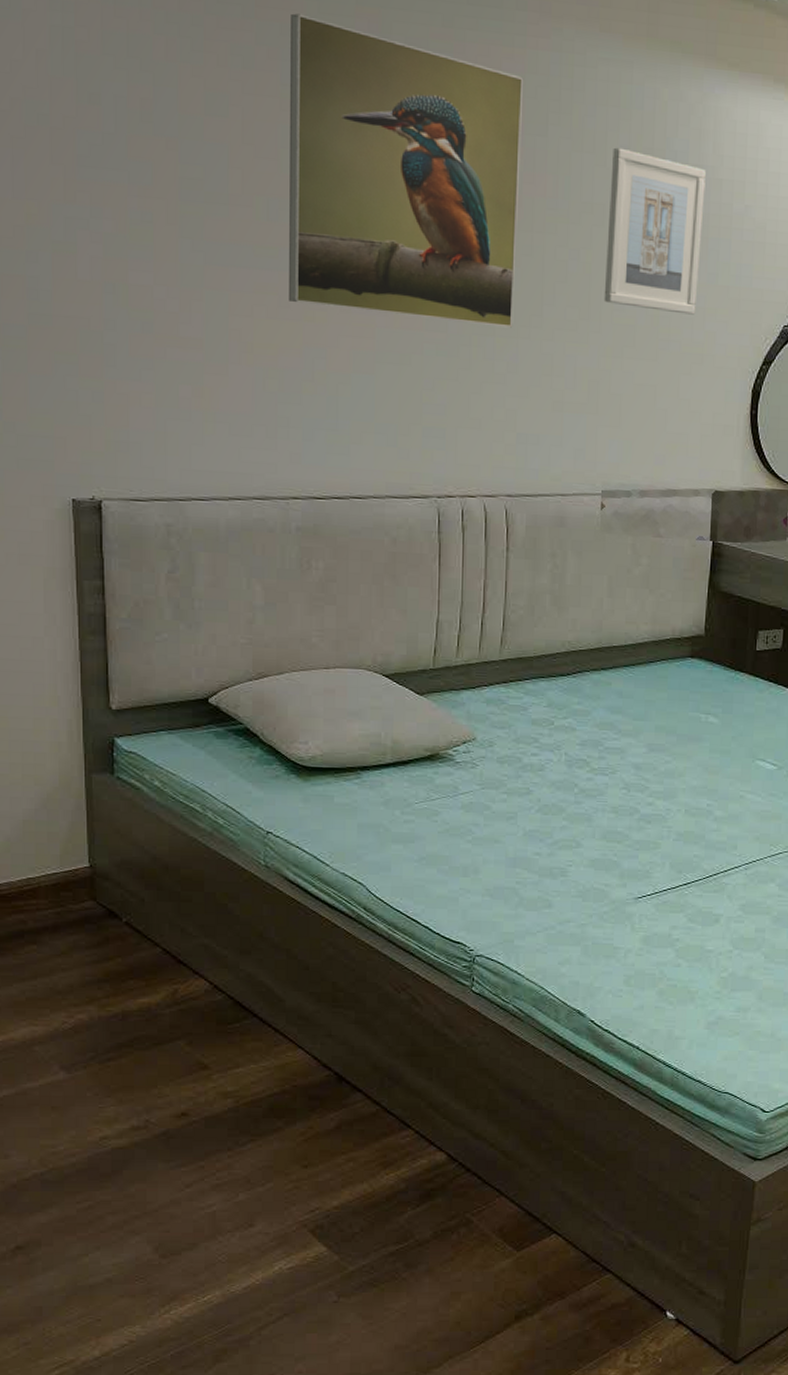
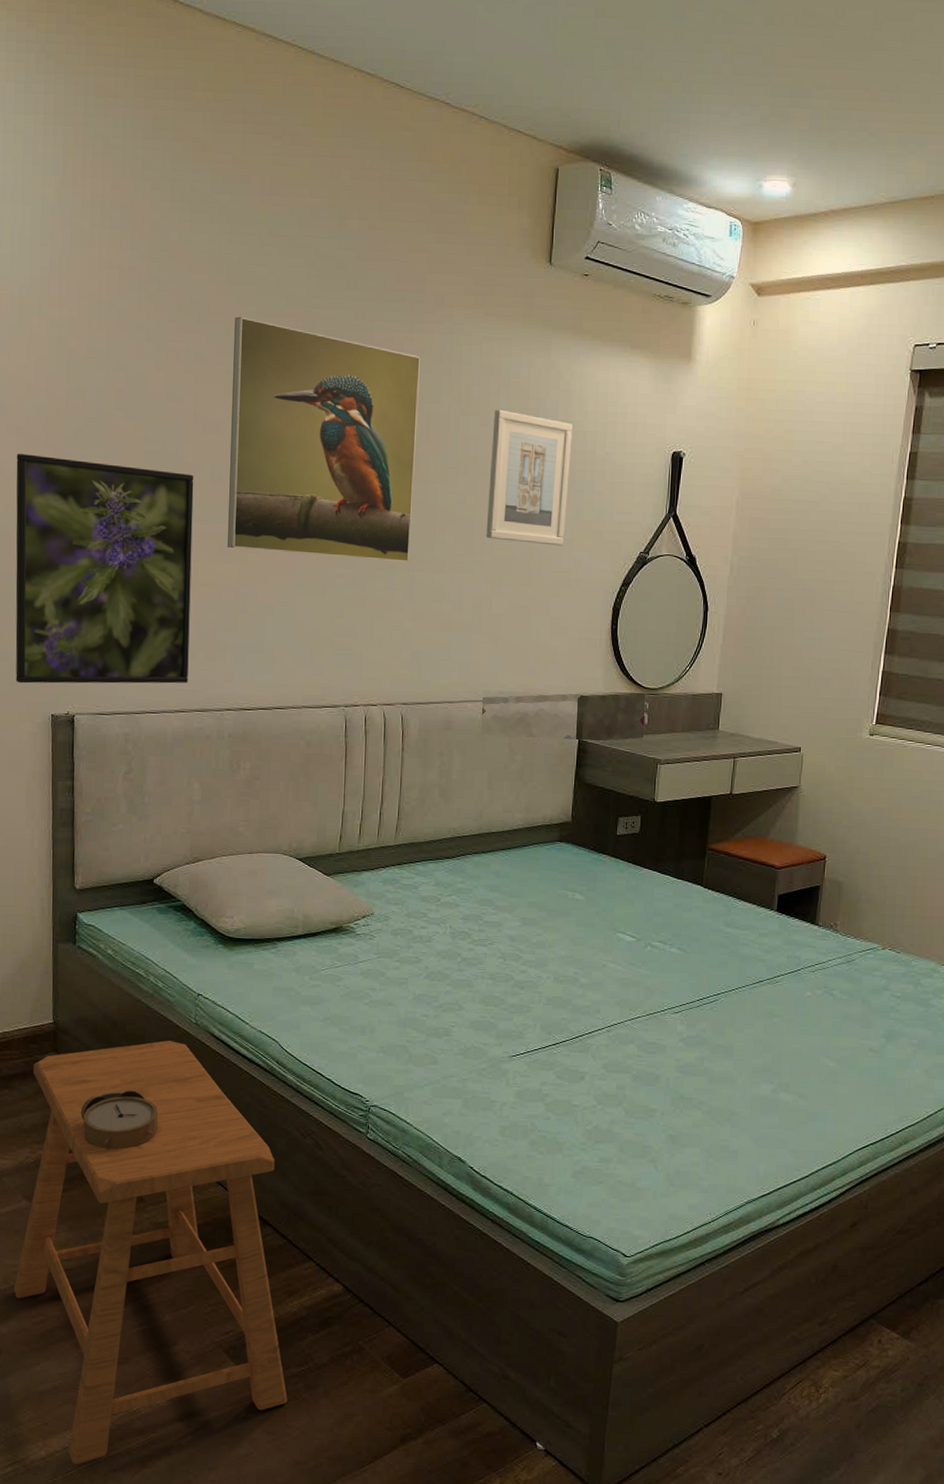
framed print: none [13,172,244,465] -> present [15,454,194,684]
stool: none [52,886,385,1364] -> present [13,1040,287,1465]
alarm clock: none [127,942,223,1011] -> present [80,1089,158,1150]

